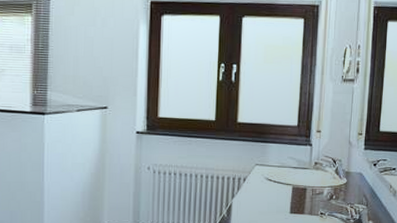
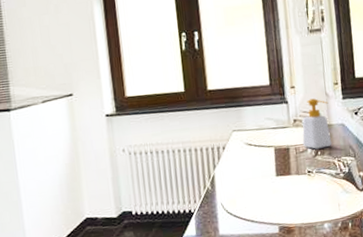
soap bottle: none [320,145,351,193] -> present [302,98,332,149]

